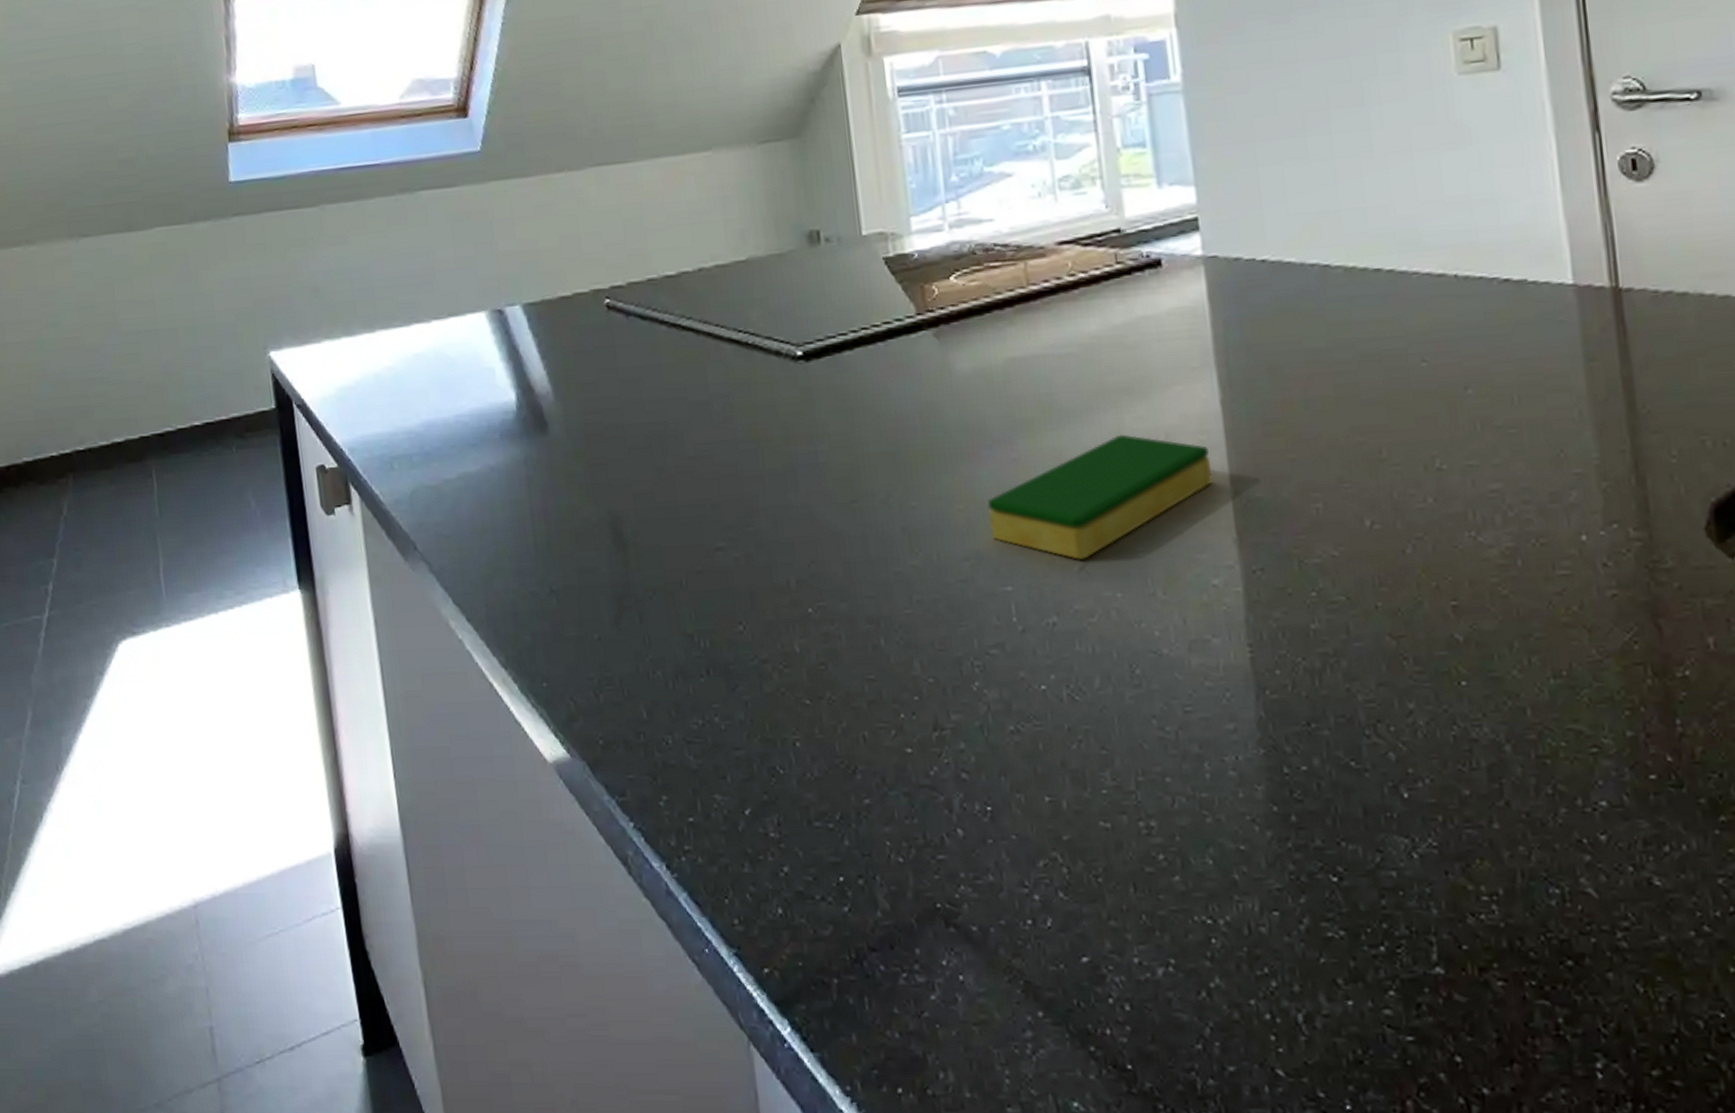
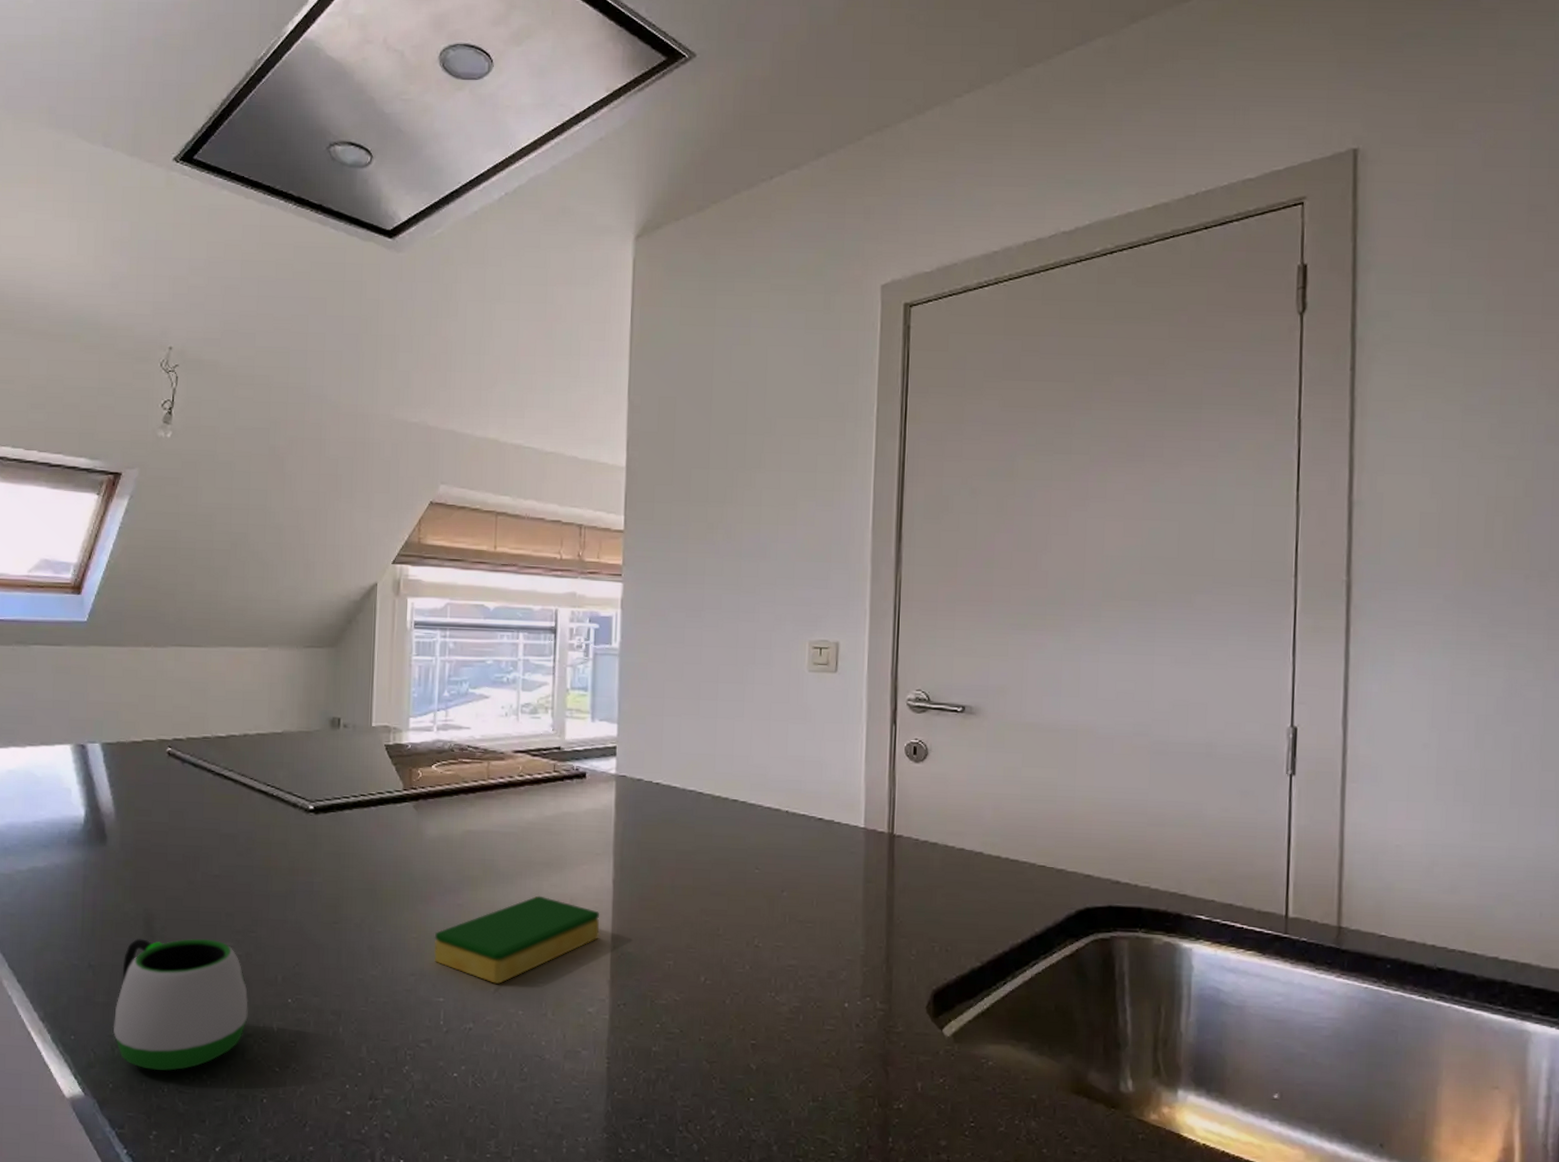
mug: none [591,540,760,718] -> present [113,938,249,1071]

